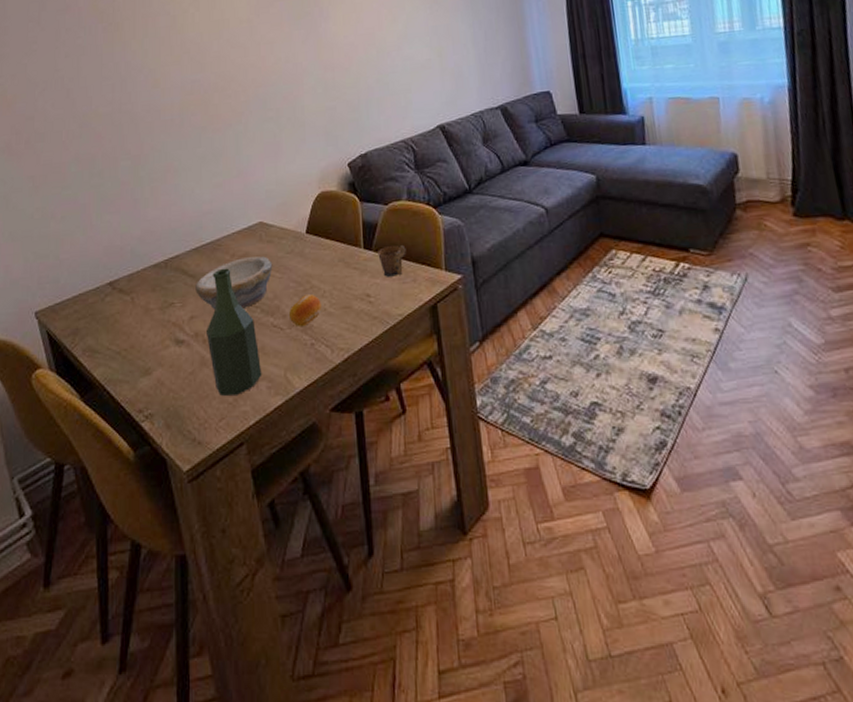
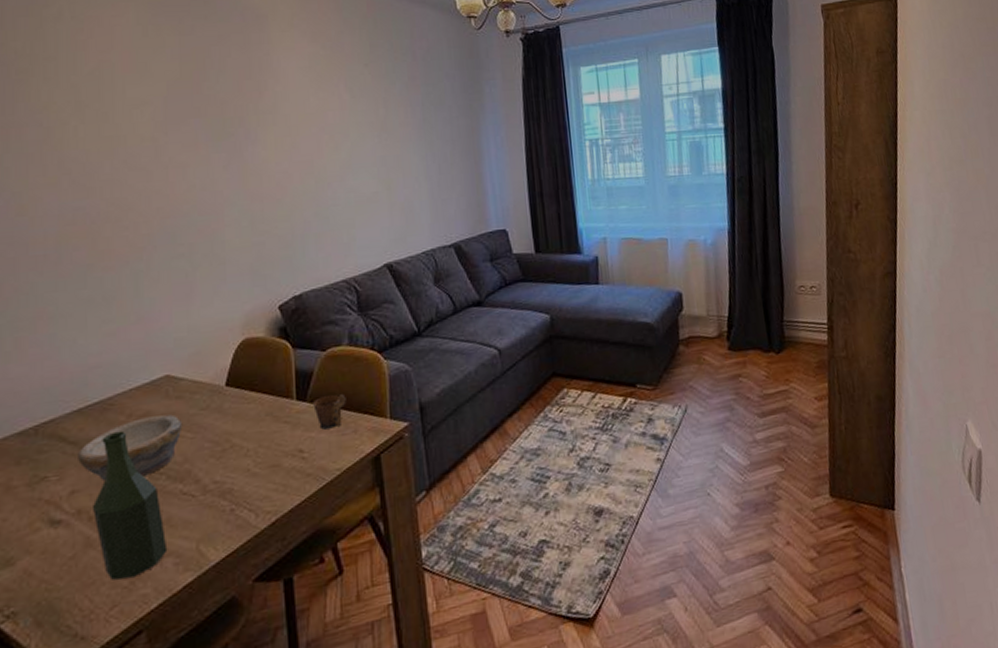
fruit: present [288,294,322,328] -> none [202,454,244,493]

